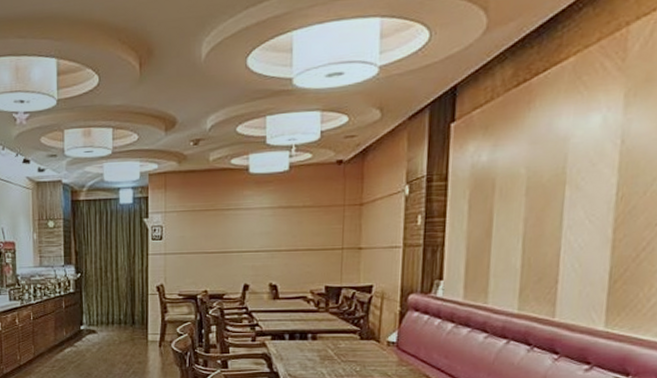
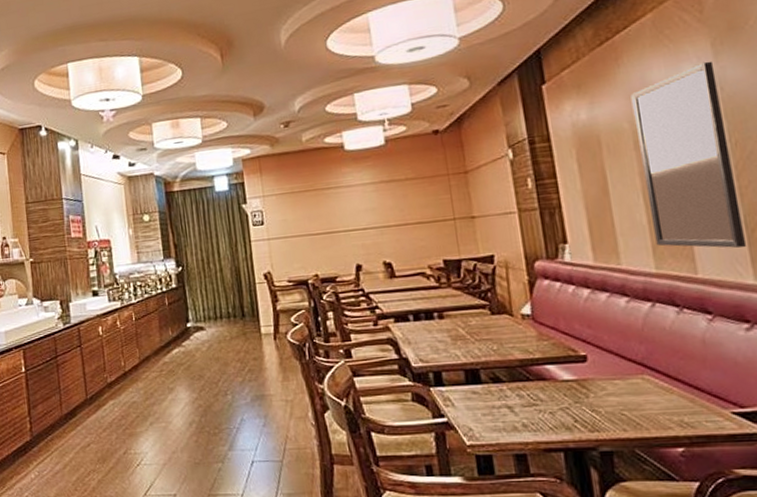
home mirror: none [524,112,622,296] -> present [630,61,747,248]

